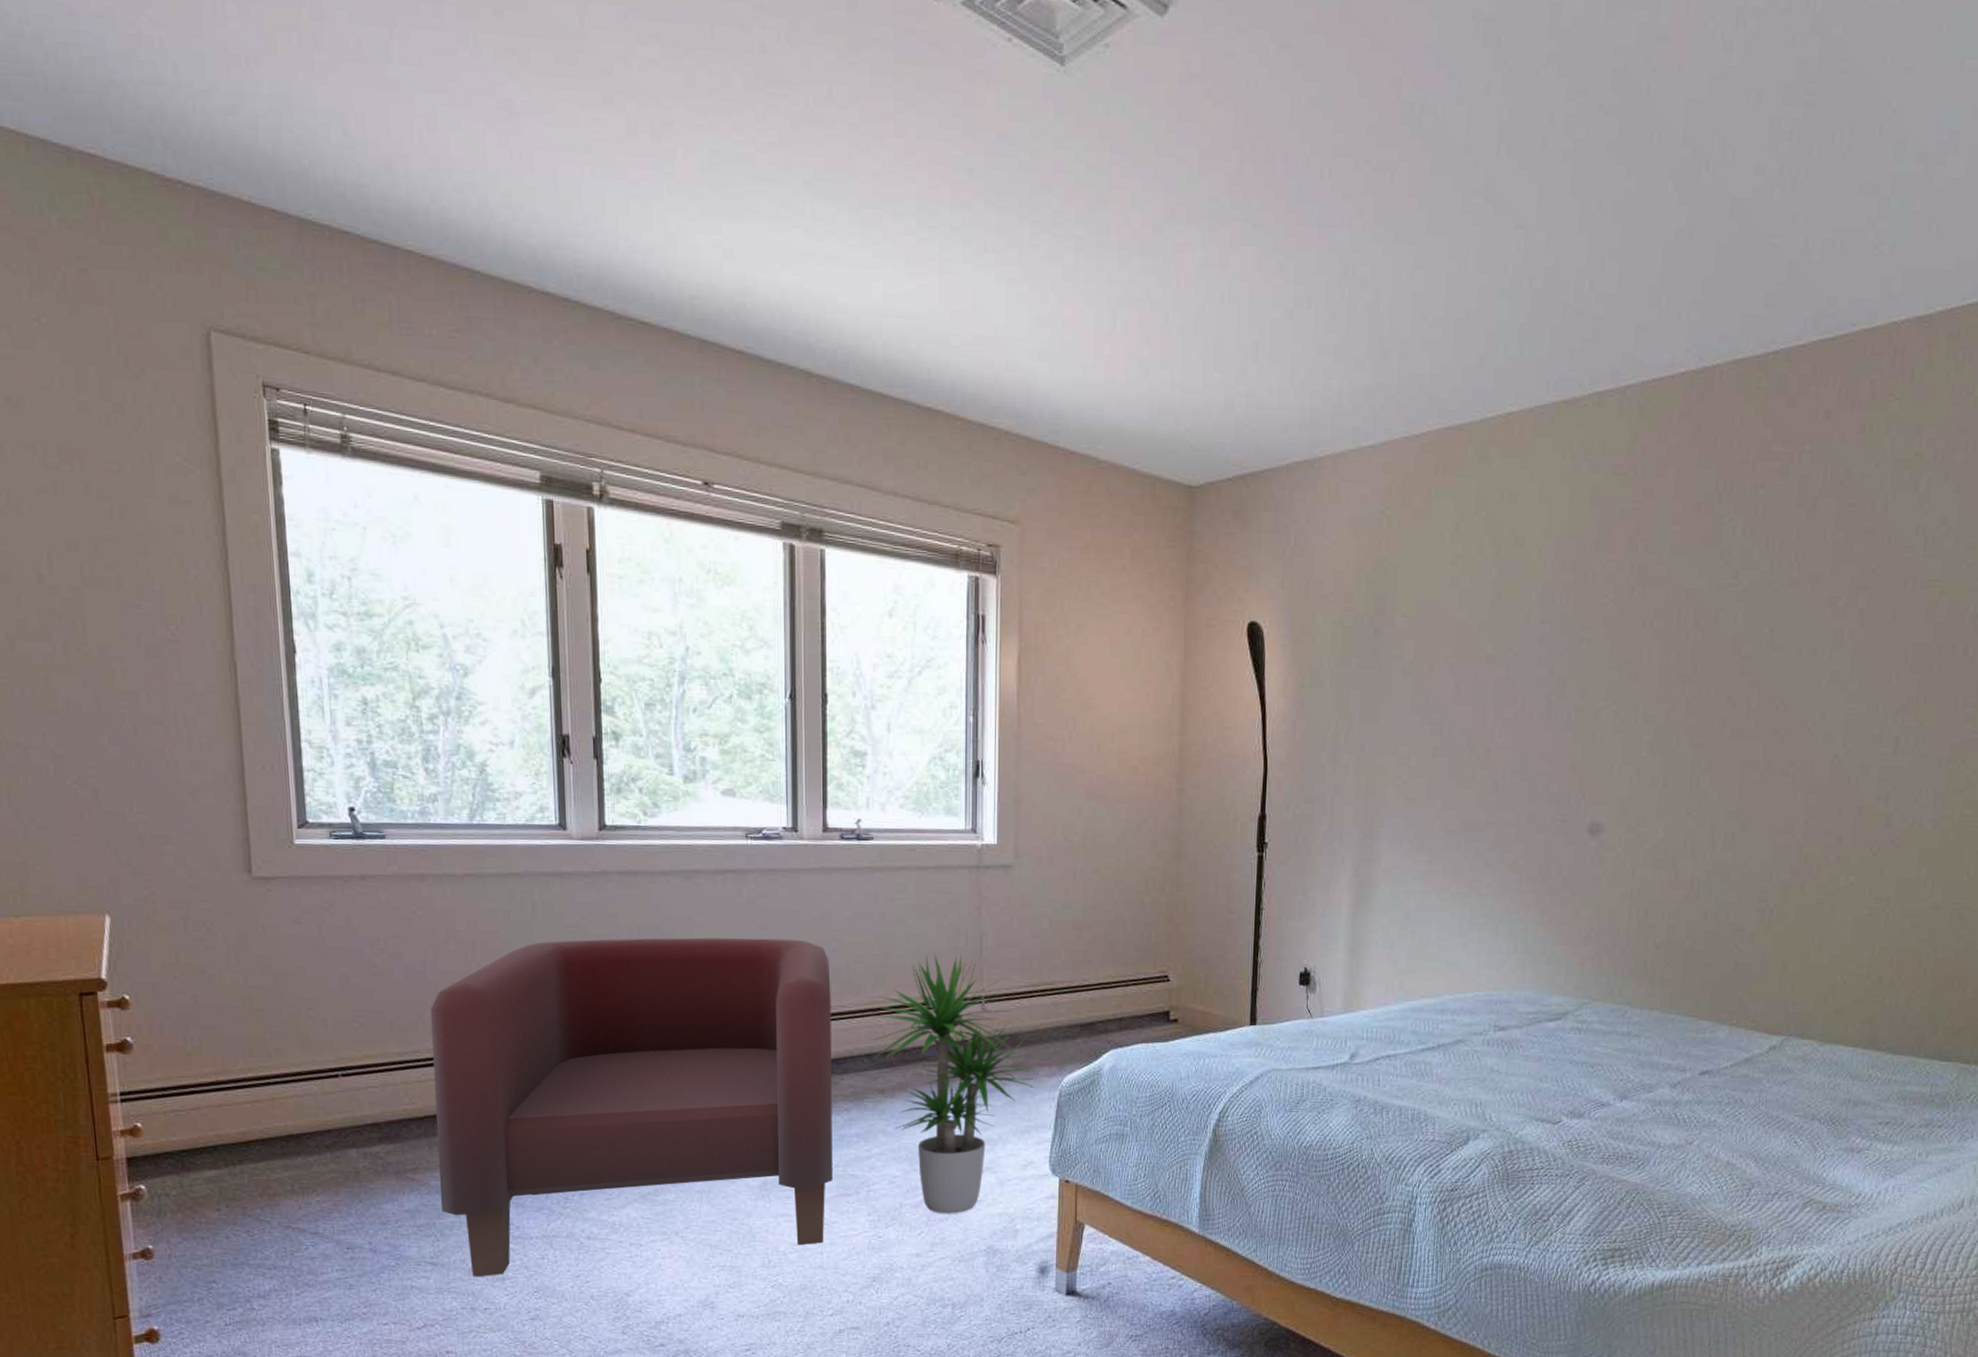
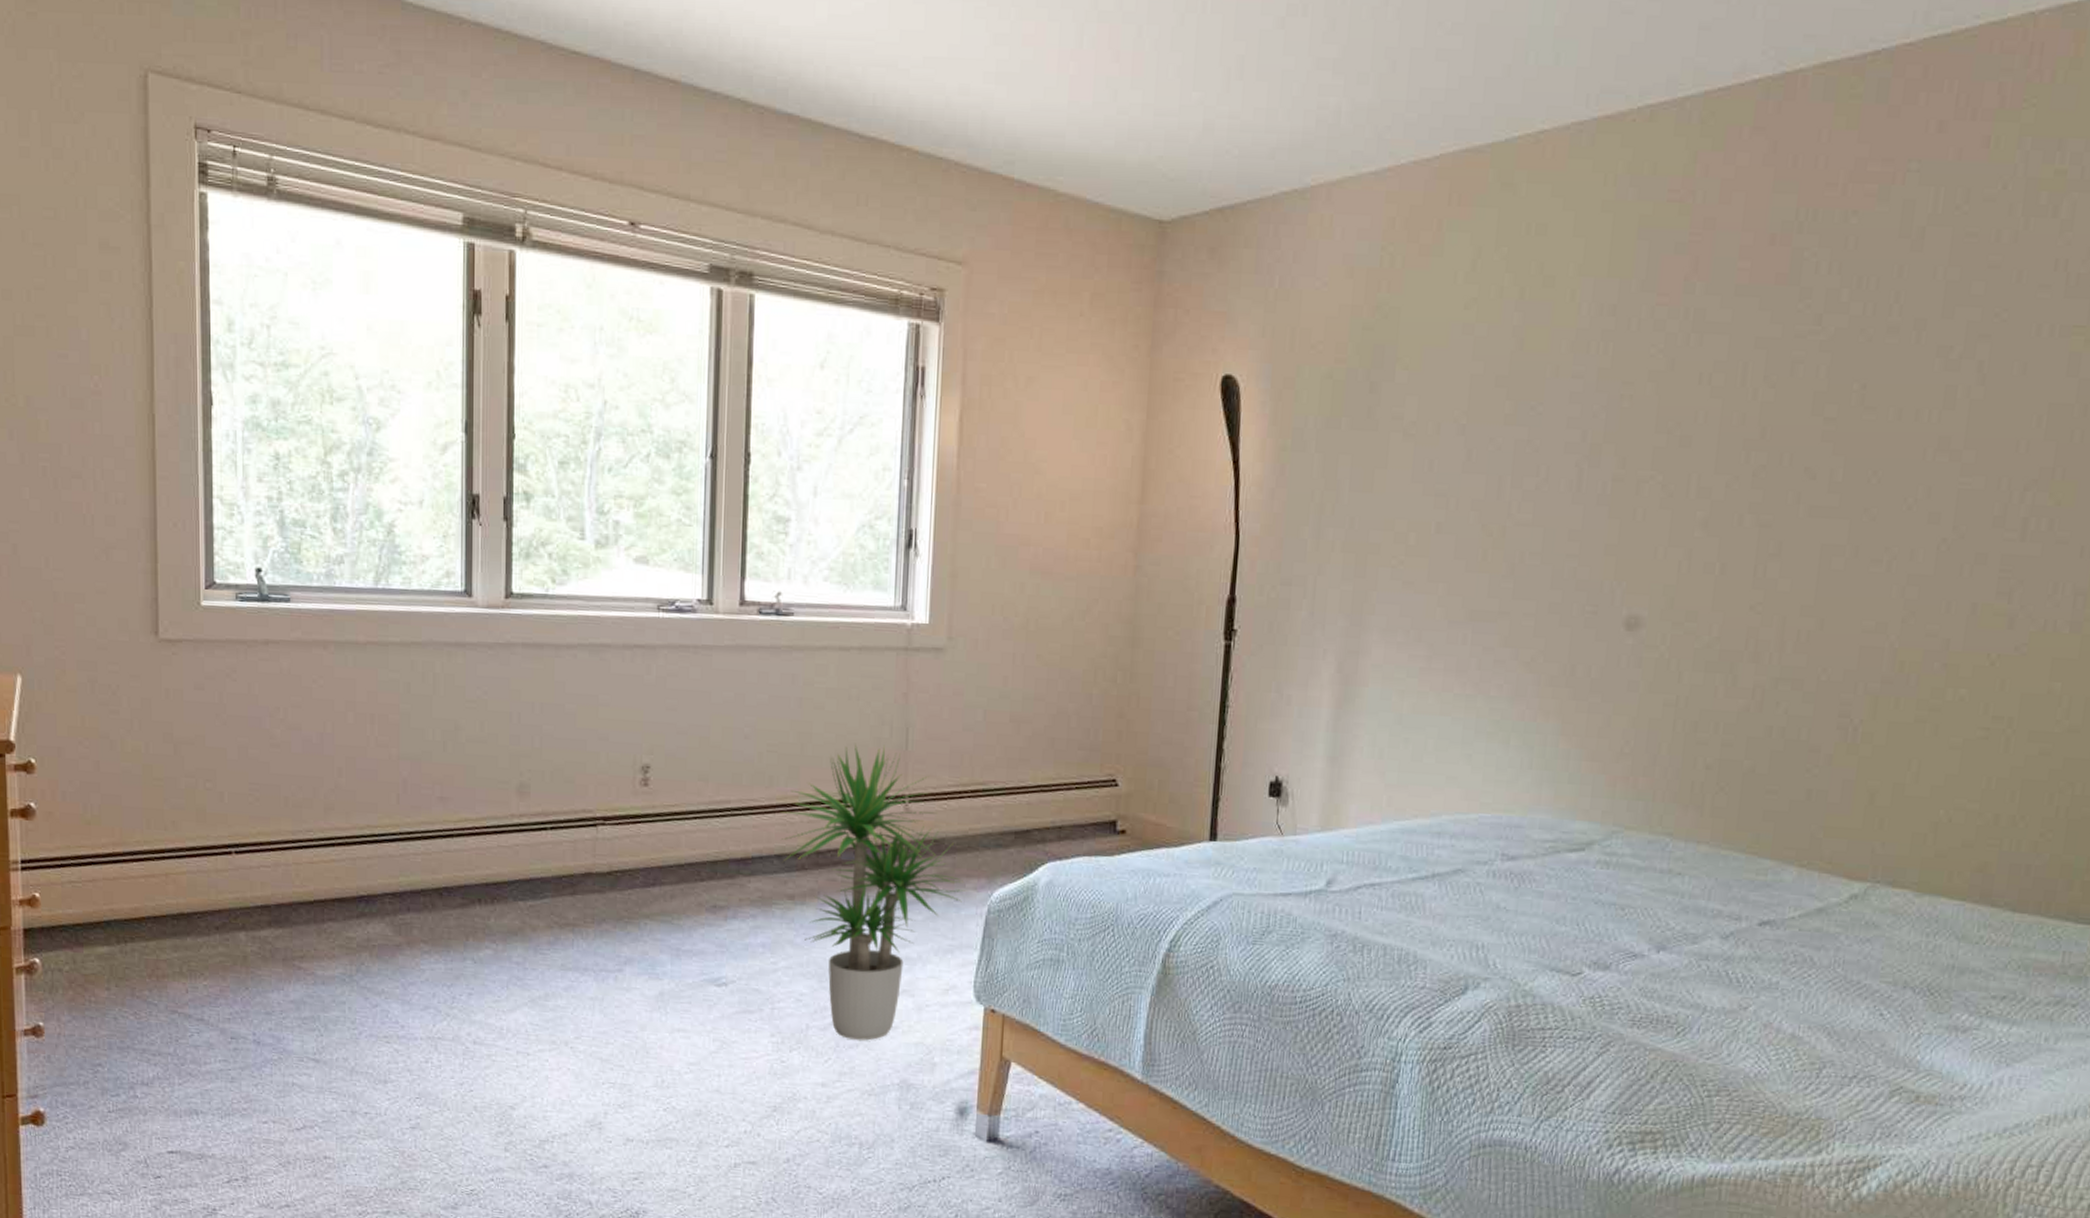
armchair: present [431,937,833,1277] -> none [325,716,742,1078]

